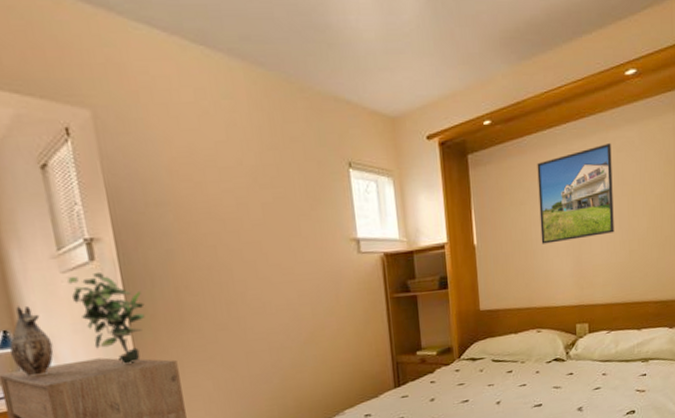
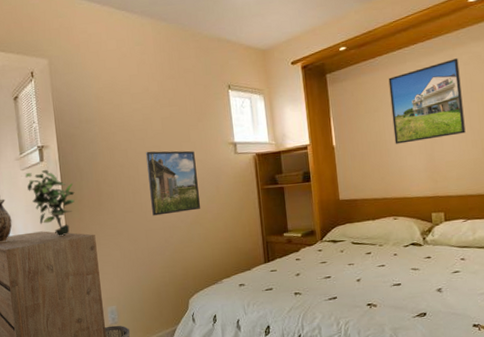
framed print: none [241,248,316,334] -> present [145,150,201,216]

